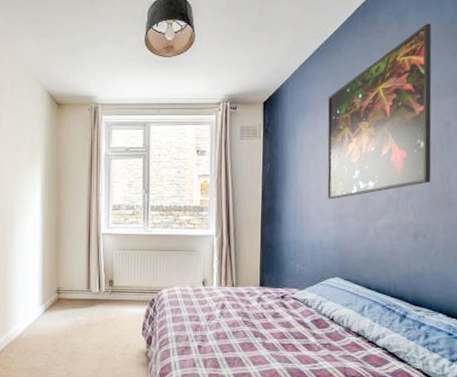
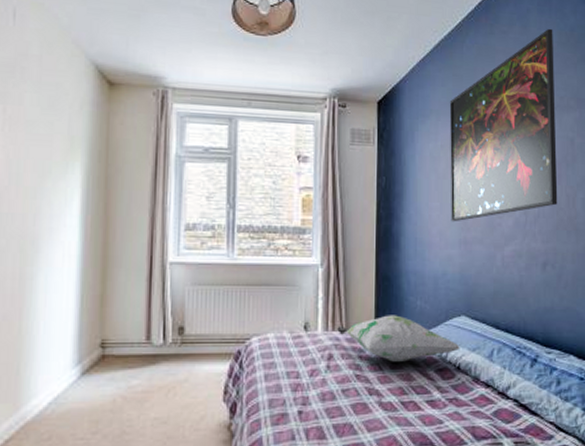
decorative pillow: none [229,275,334,312] -> present [337,315,460,362]

